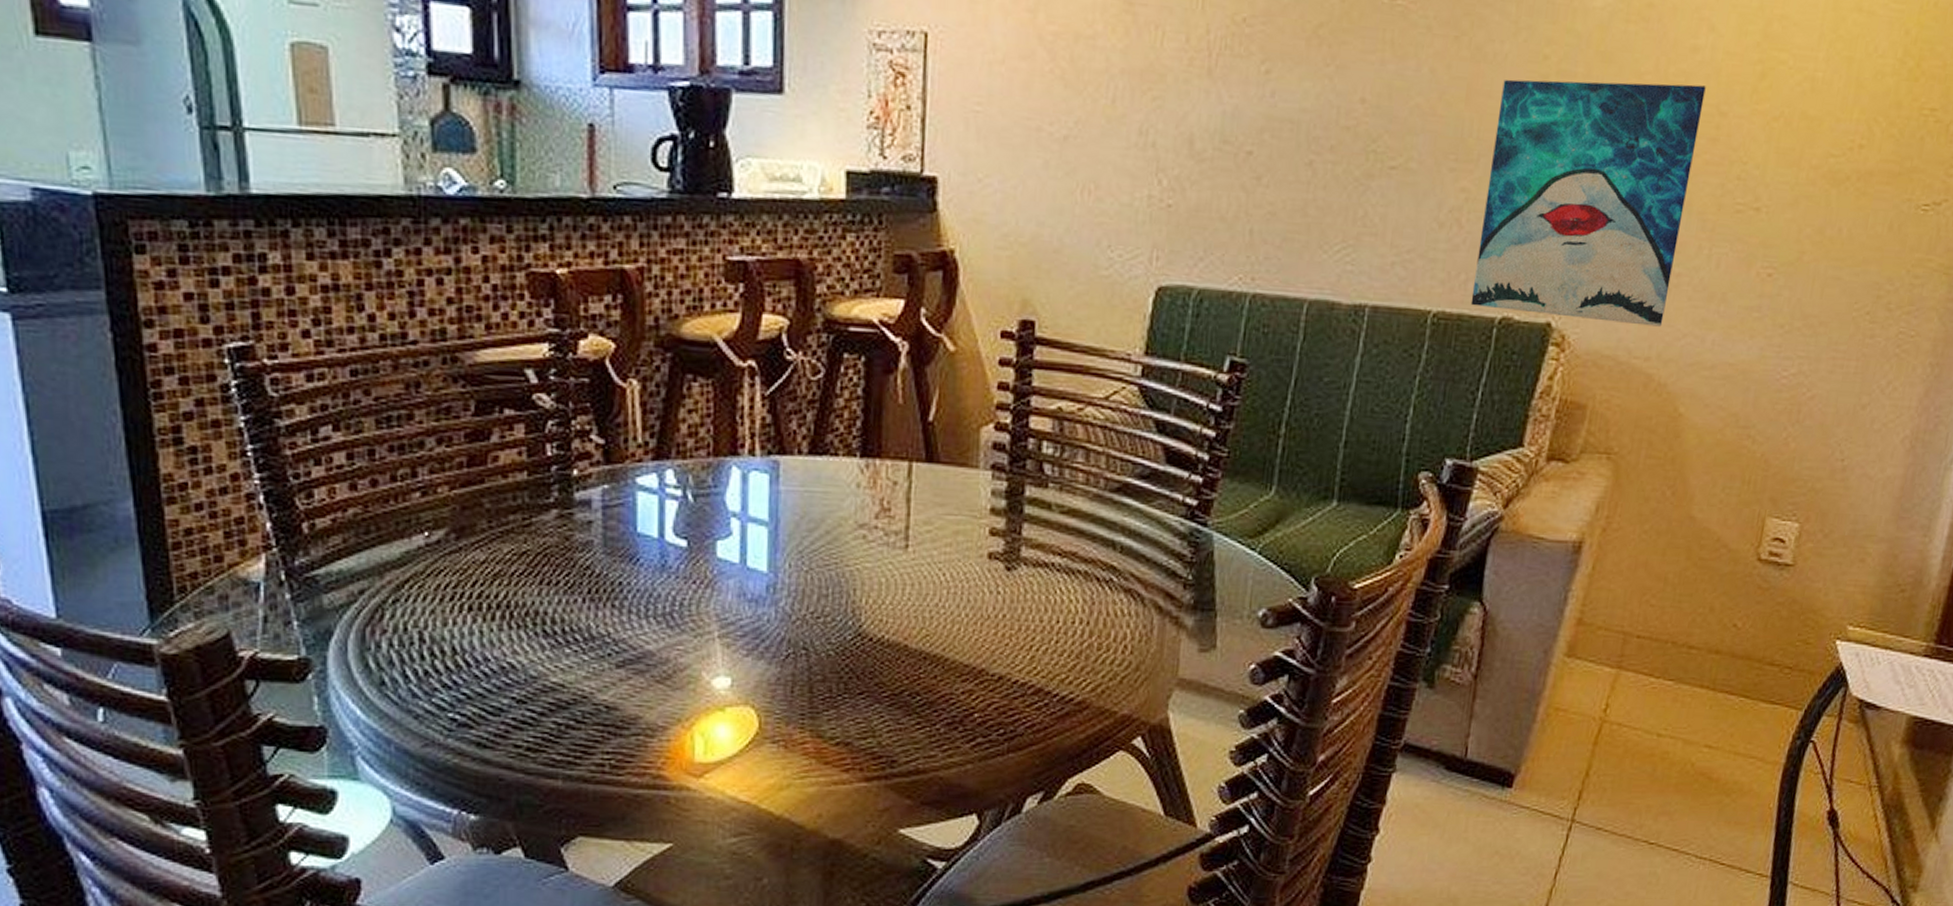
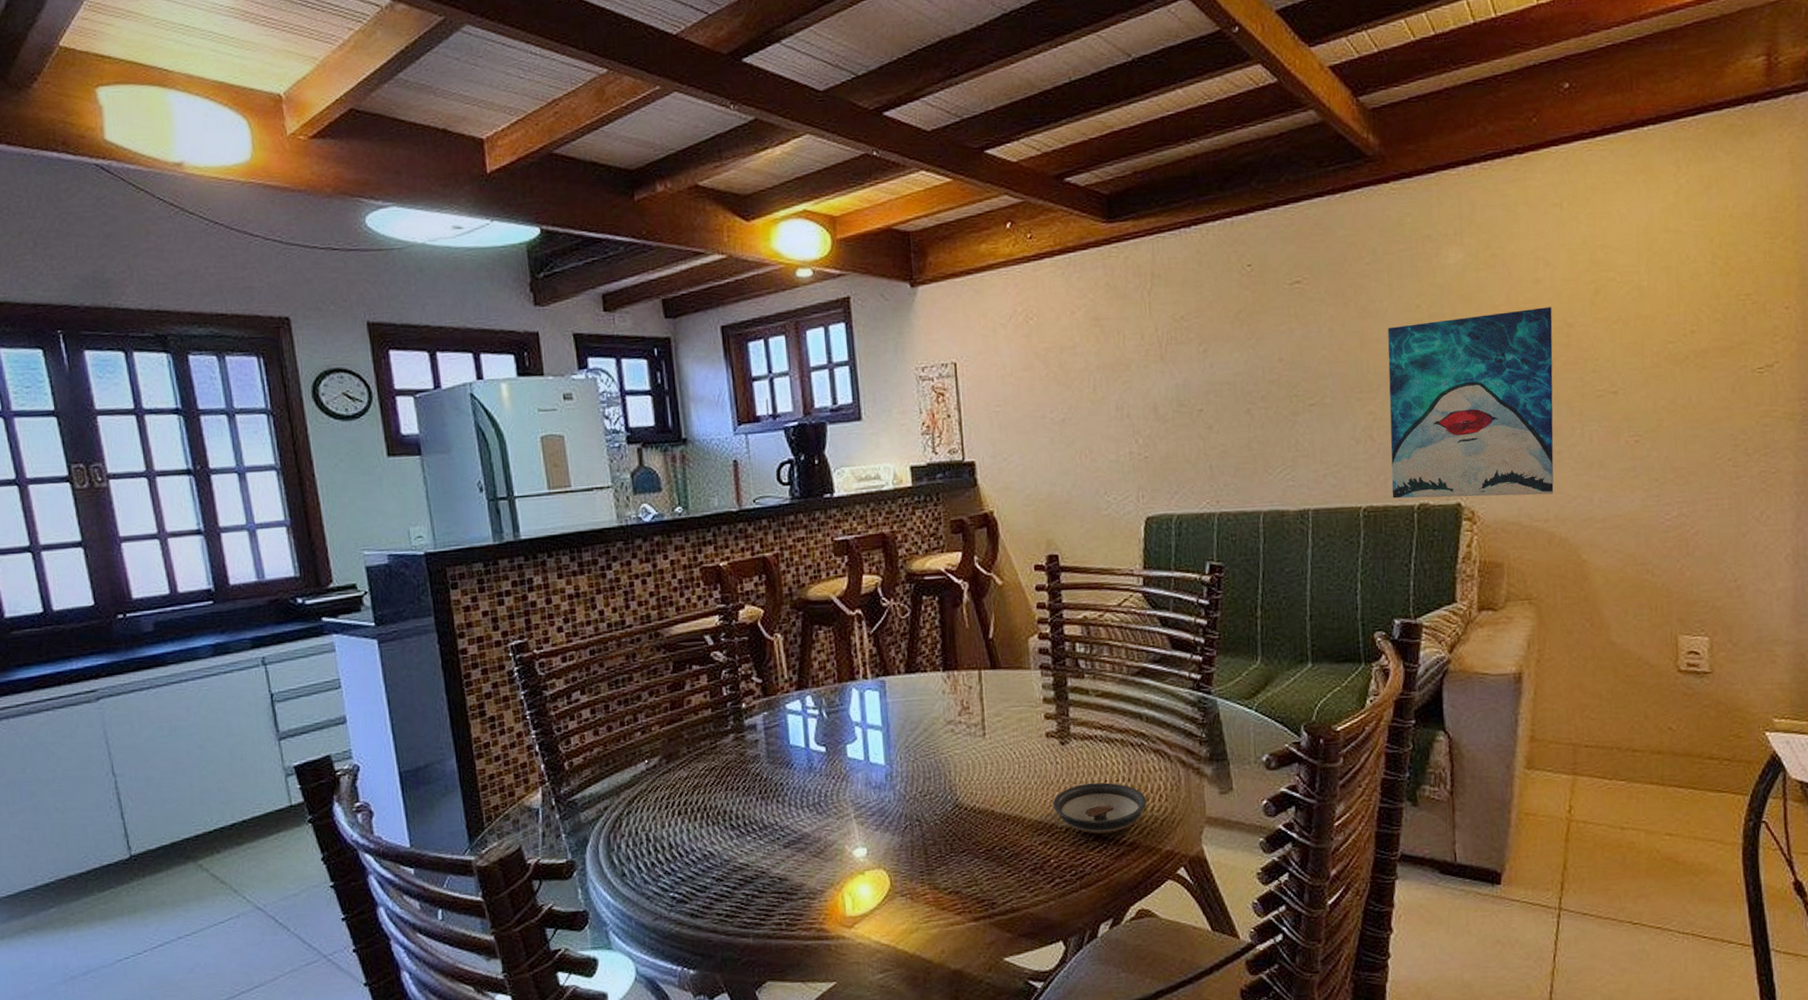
saucer: none [985,622,1106,687] -> present [1052,782,1147,834]

